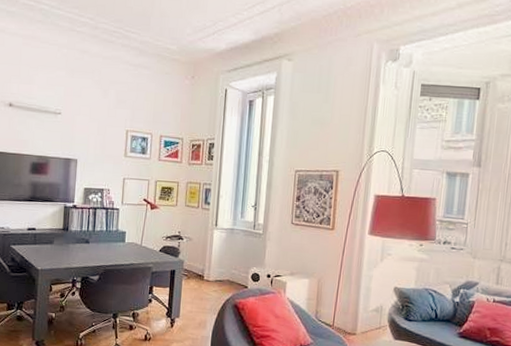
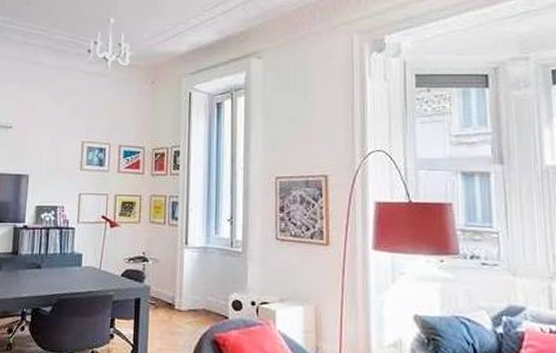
chandelier: none [132,11,174,64] -> present [87,19,132,72]

